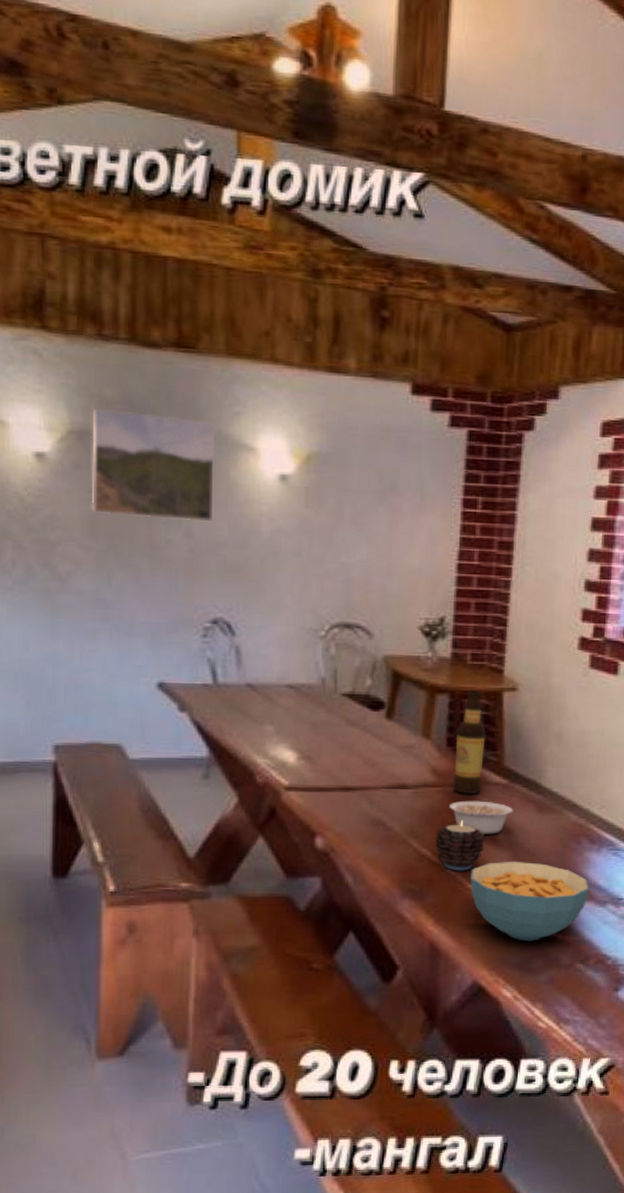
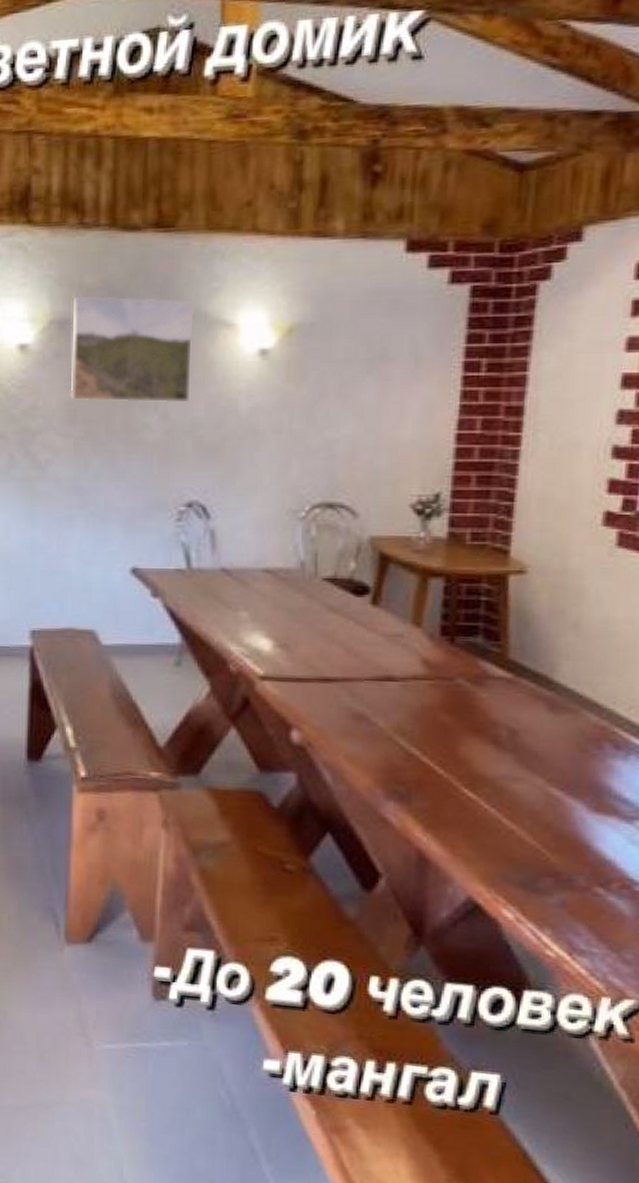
candle: present [434,820,486,871] -> none [424,717,485,774]
legume: present [449,800,523,834] -> none [442,695,531,735]
bottle: present [452,689,486,795] -> none [446,573,487,690]
cereal bowl: present [470,861,589,941] -> none [466,765,613,858]

